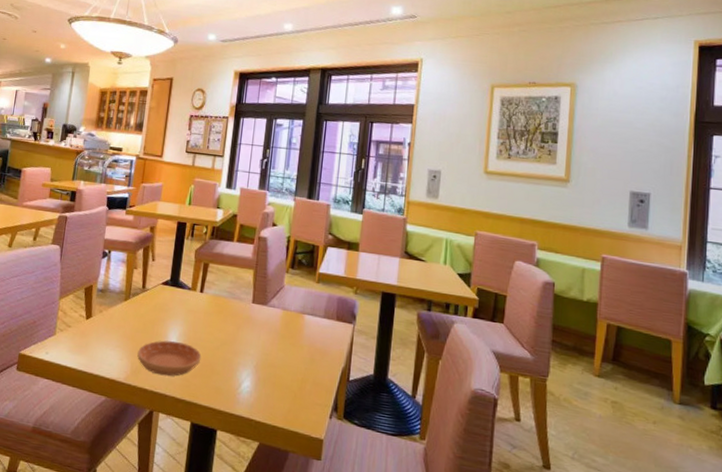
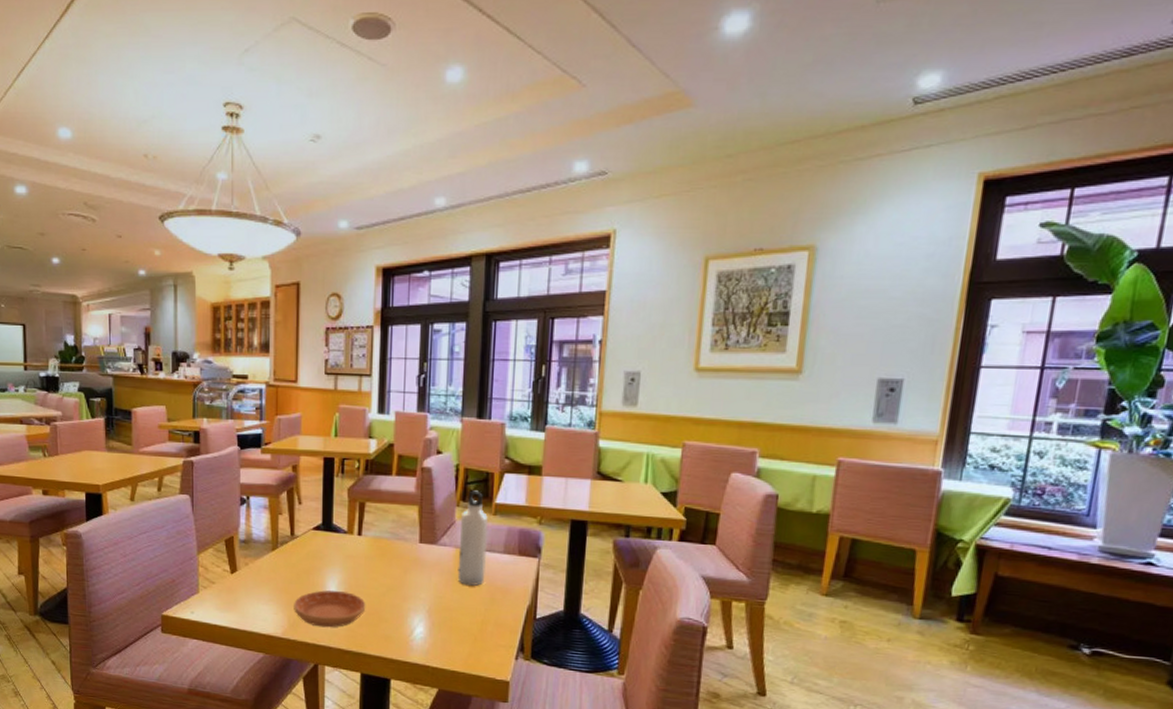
water bottle: none [282,259,312,346] -> present [457,490,489,586]

